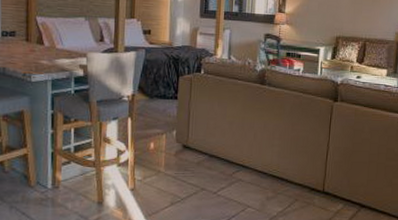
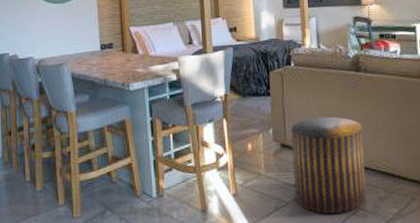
stool: none [190,123,260,211] -> present [291,116,366,215]

